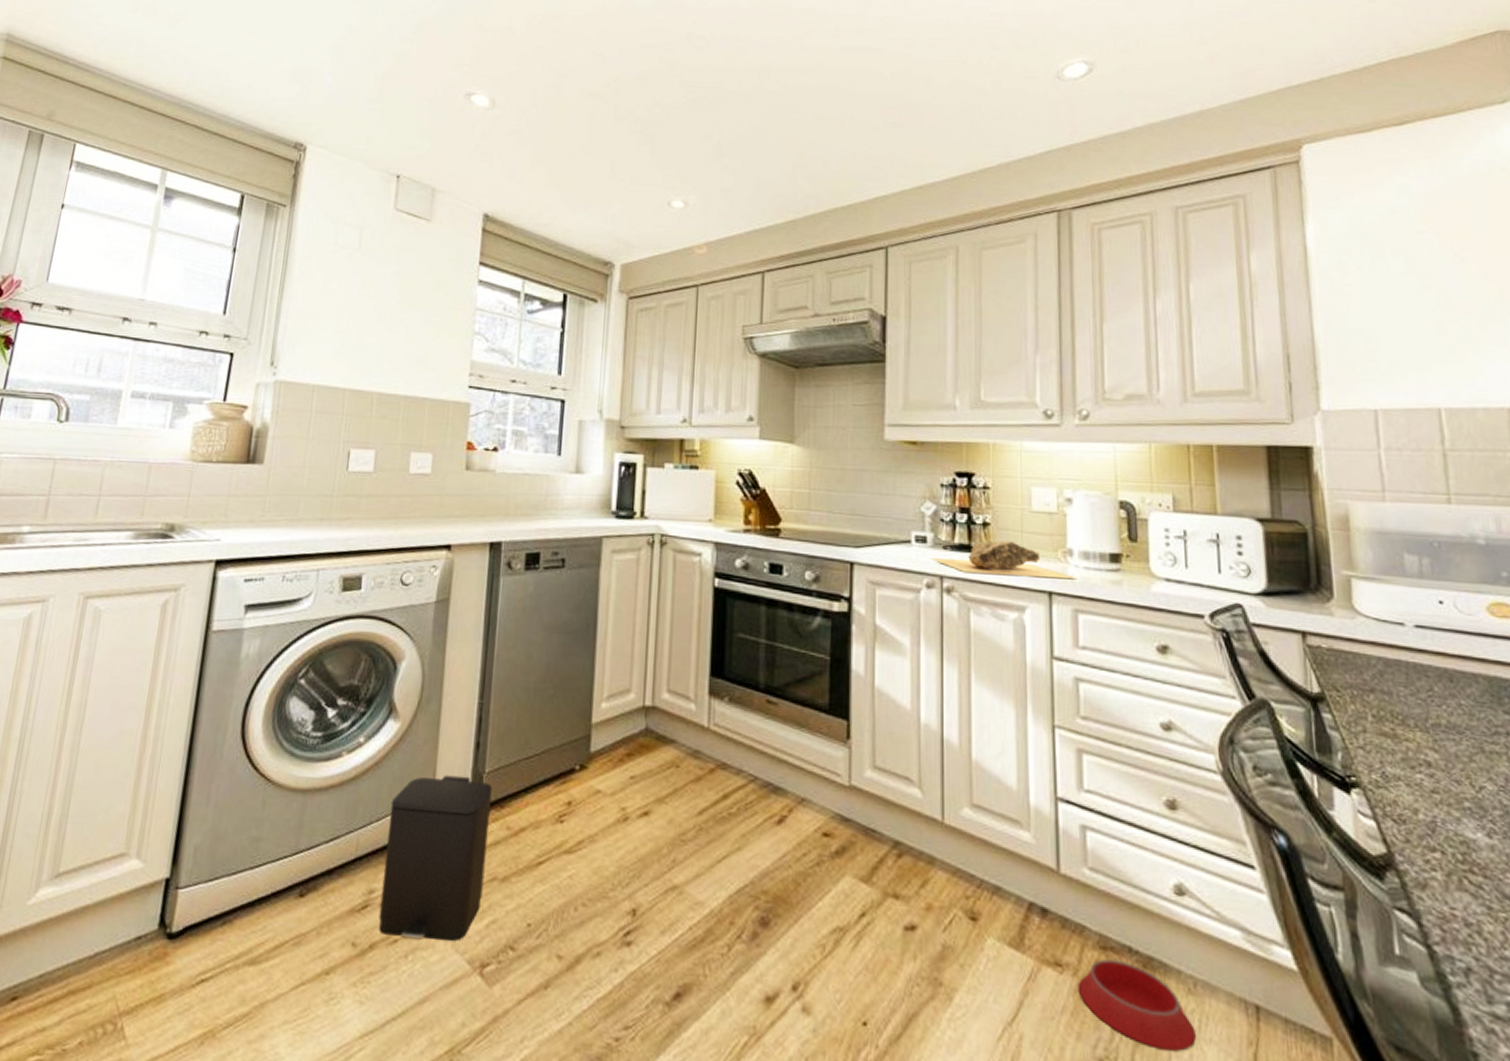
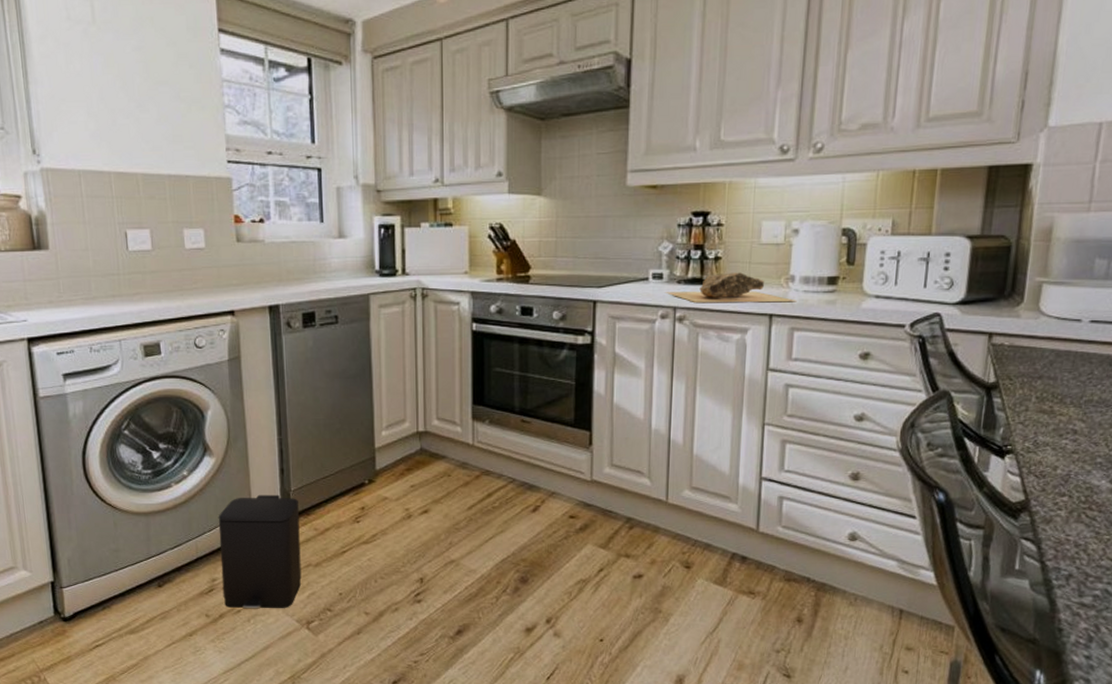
pet bowl: present [1077,959,1196,1051] -> none [765,587,852,642]

